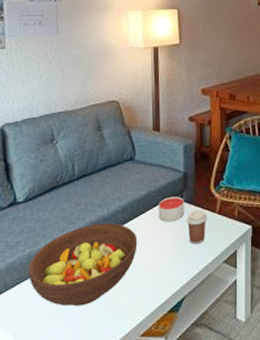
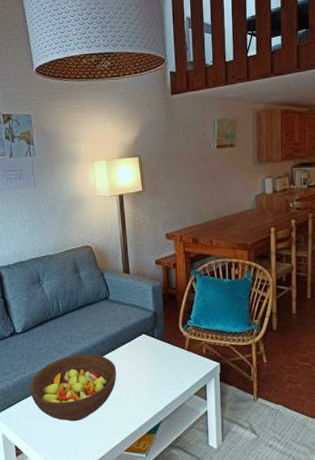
candle: present [158,196,184,222] -> none [132,333,156,356]
coffee cup: present [186,209,207,245] -> none [158,345,177,377]

